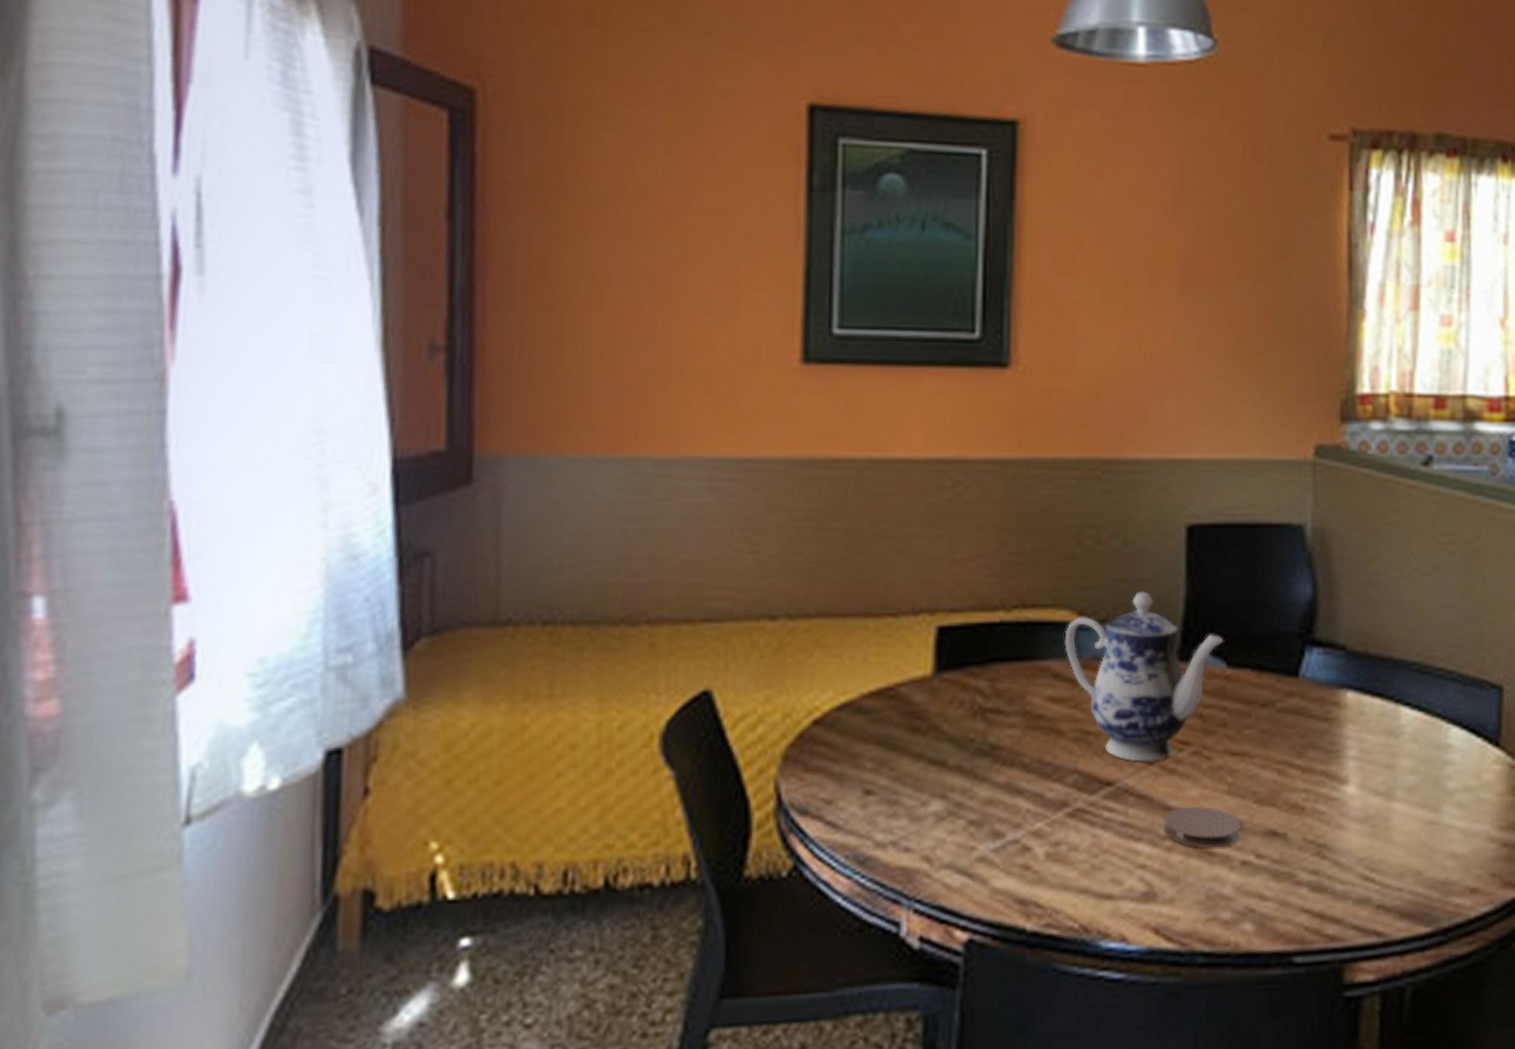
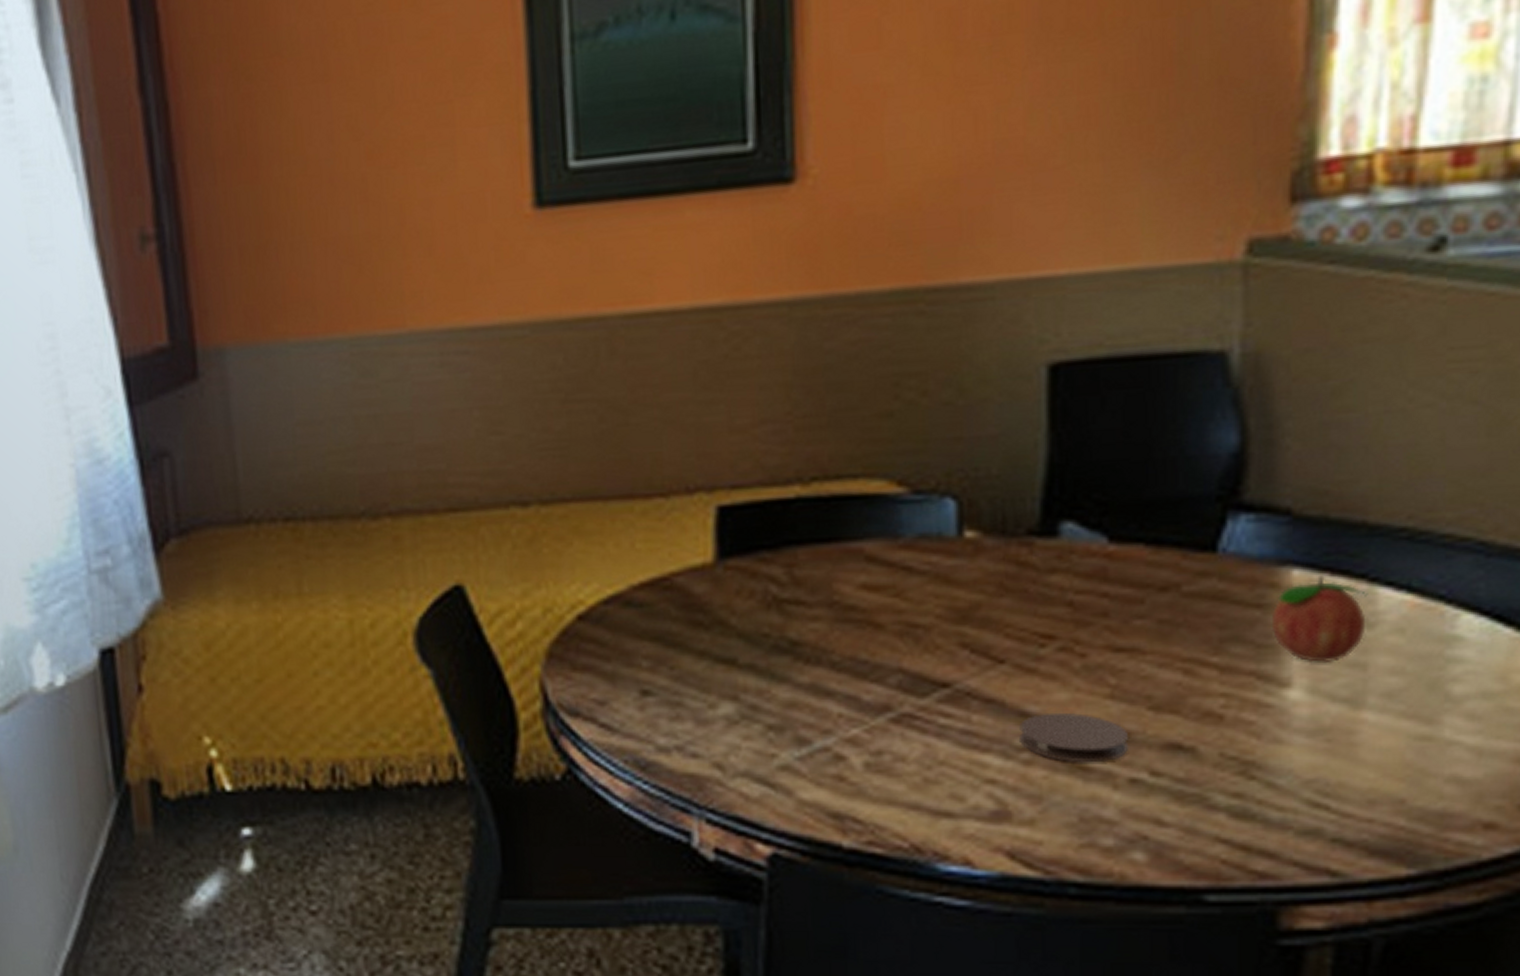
teapot: present [1065,591,1224,762] -> none [881,452,1104,660]
fruit: none [1334,697,1395,764] -> present [1271,575,1368,663]

